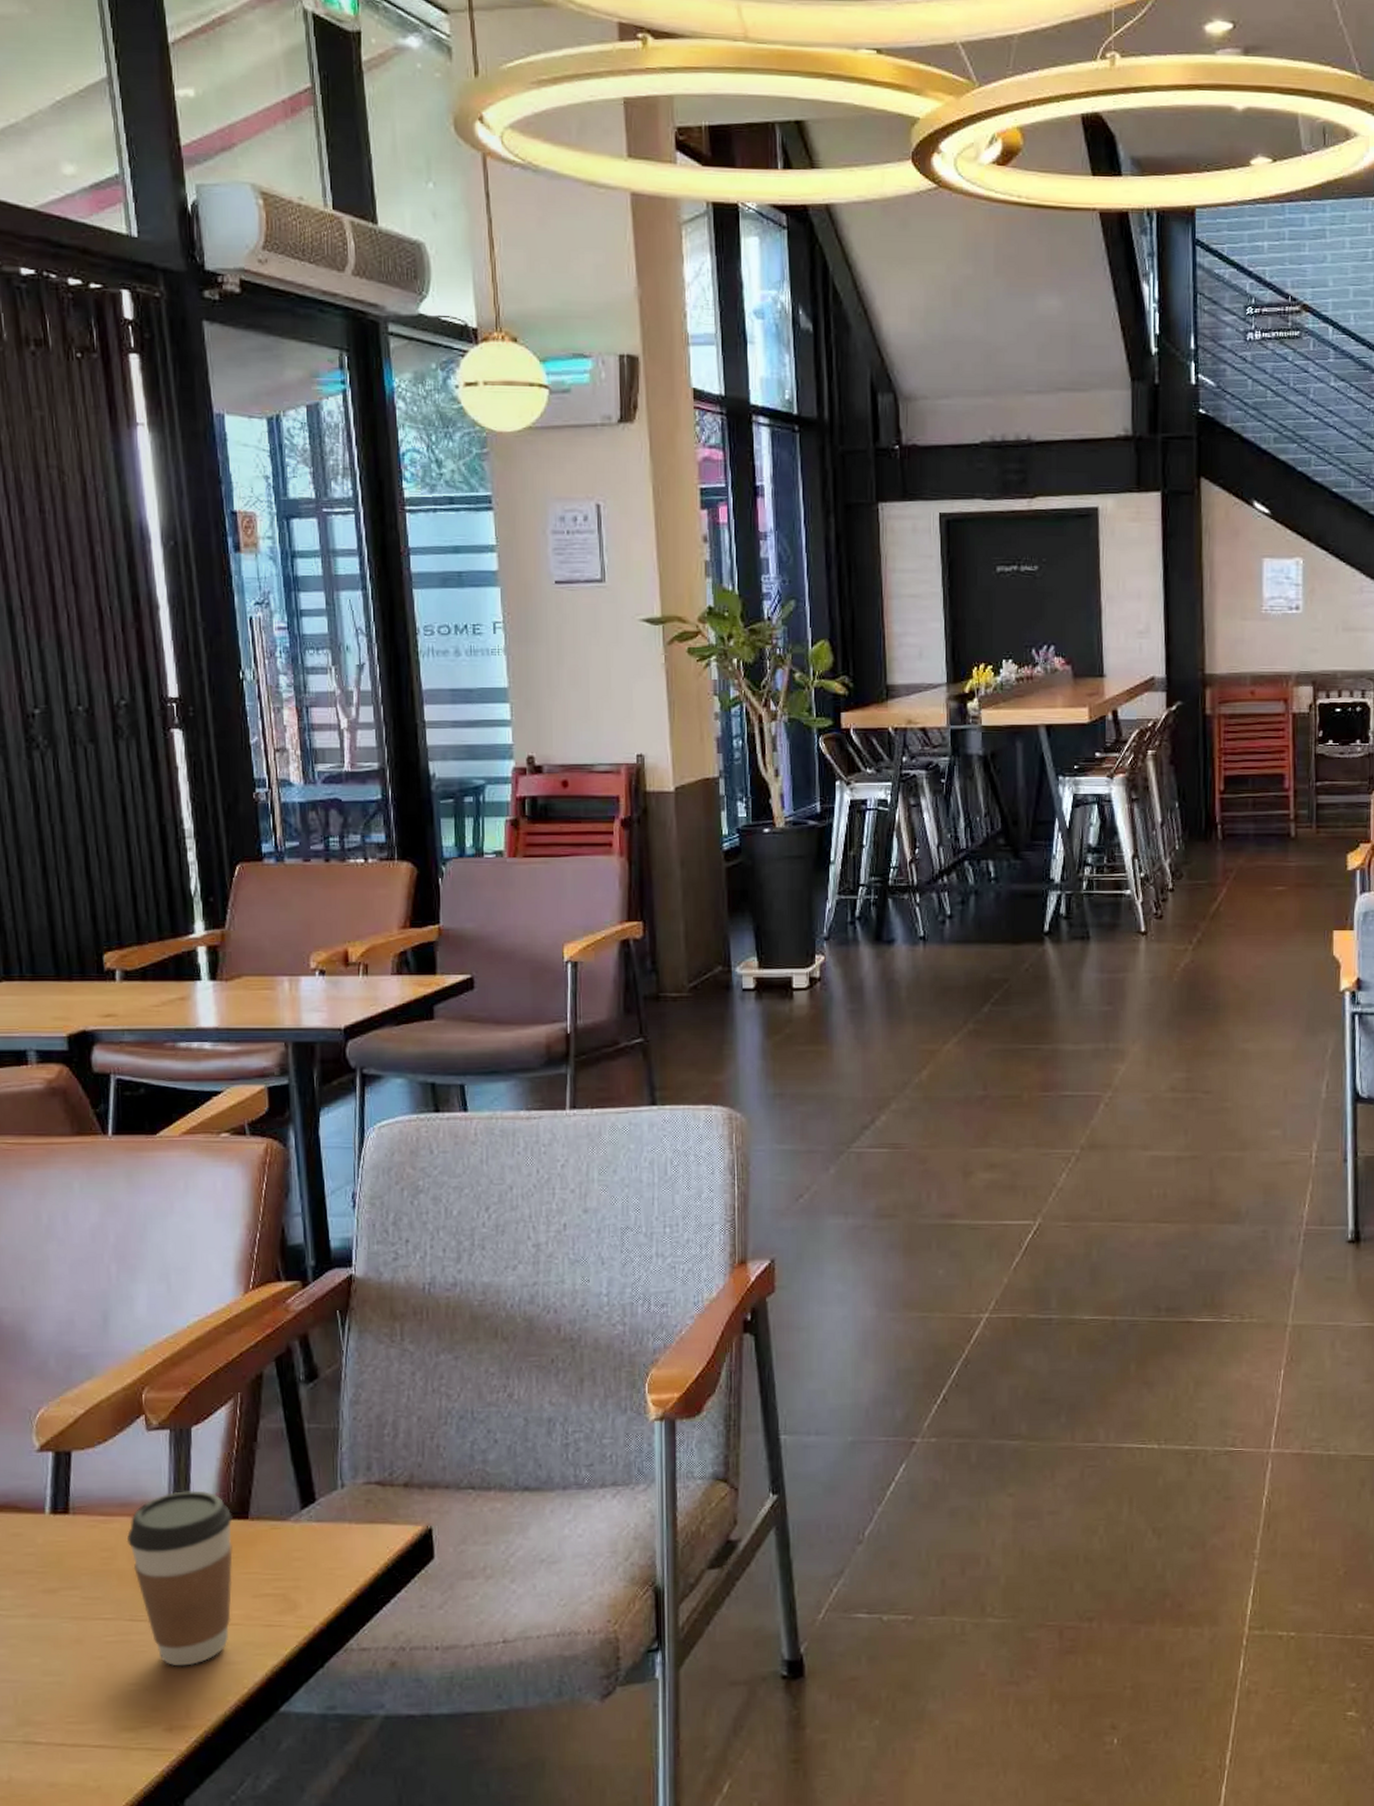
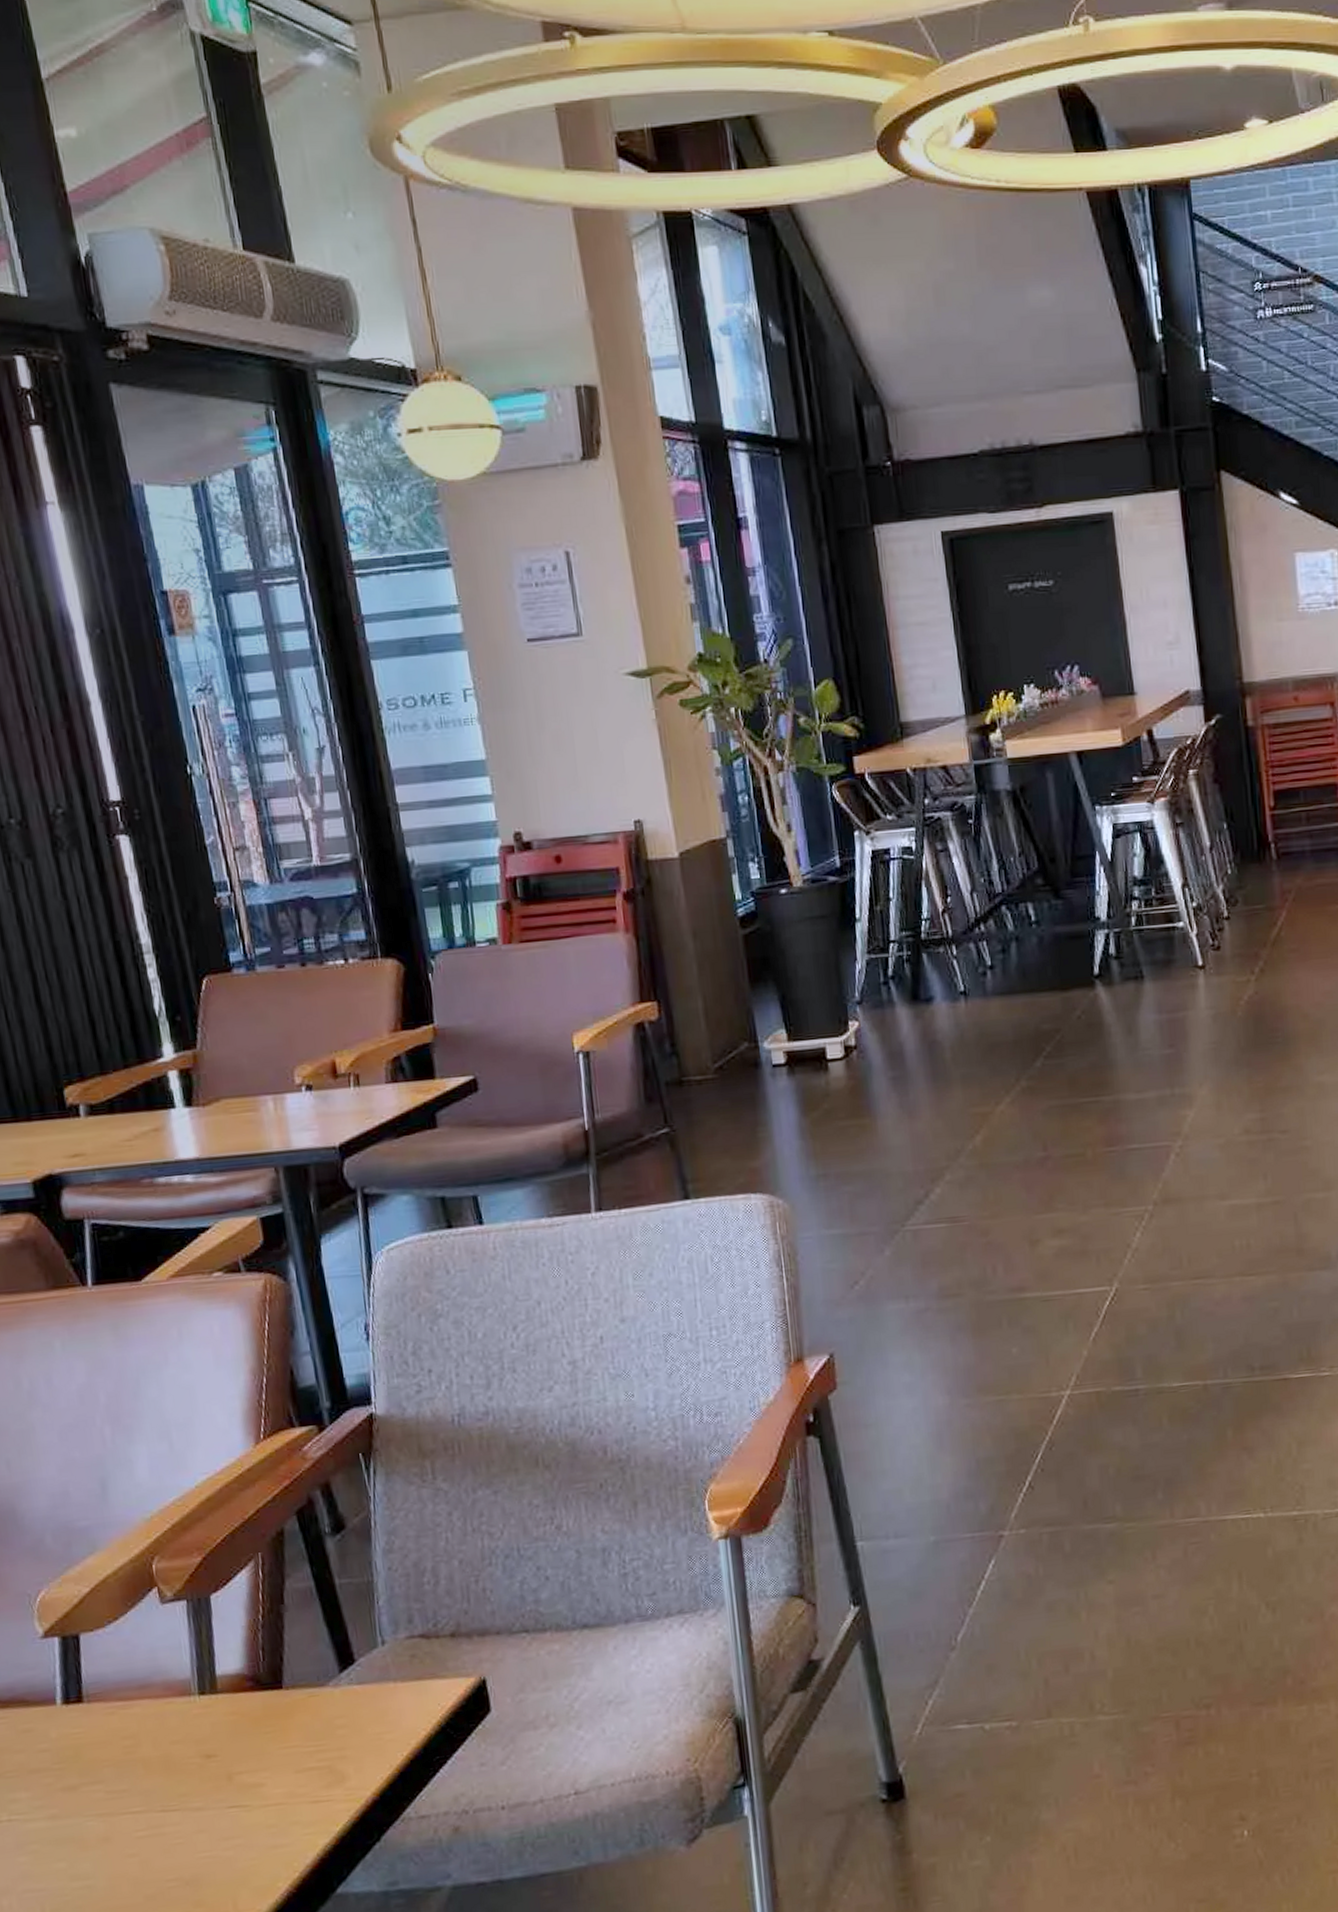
coffee cup: present [126,1490,233,1666] -> none [150,1662,274,1856]

